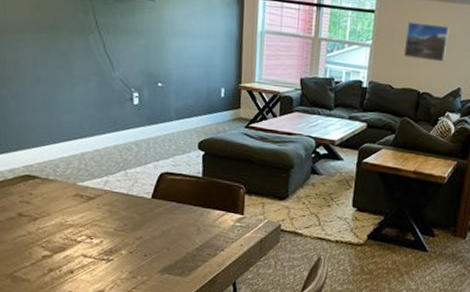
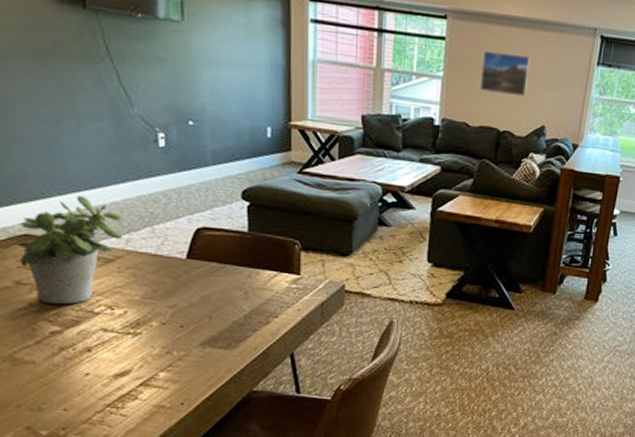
potted plant: none [20,143,102,234] -> present [16,195,122,305]

